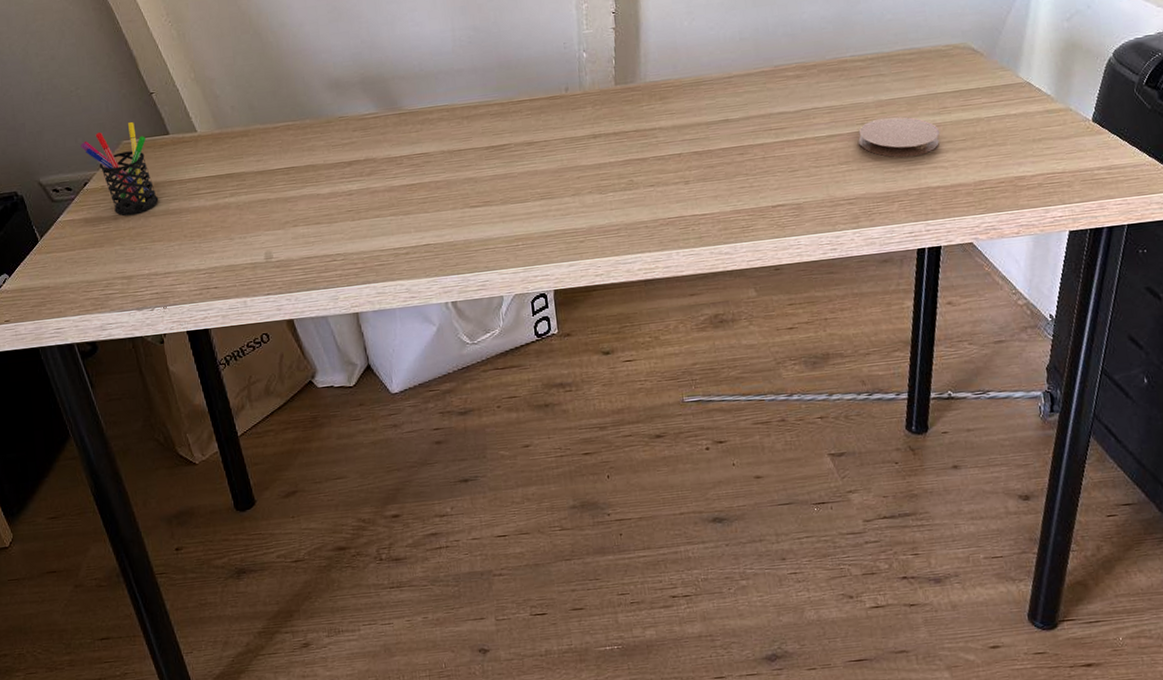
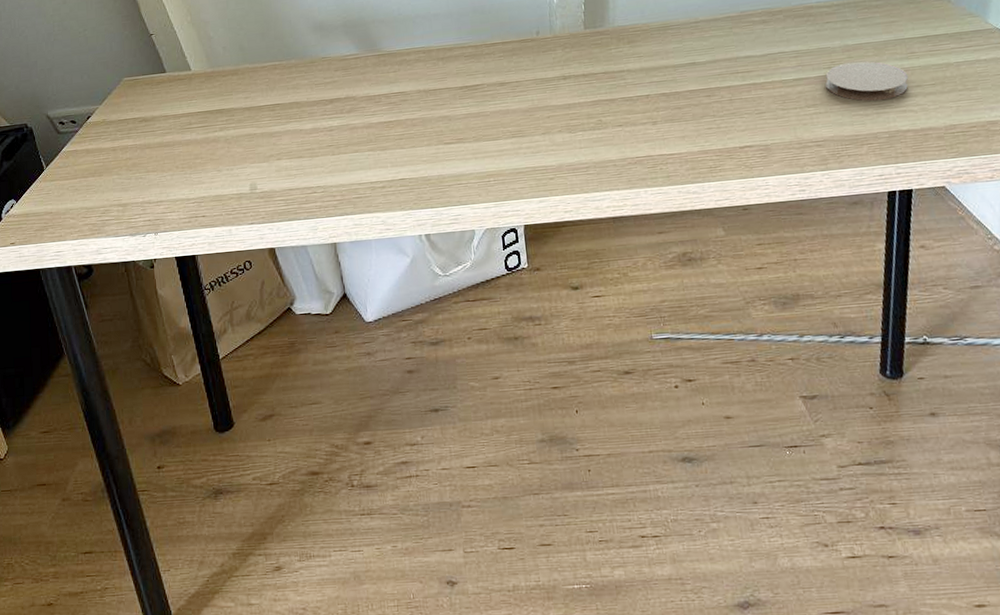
pen holder: present [80,122,159,216] -> none [85,61,154,147]

